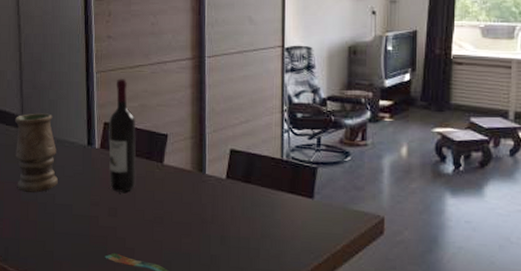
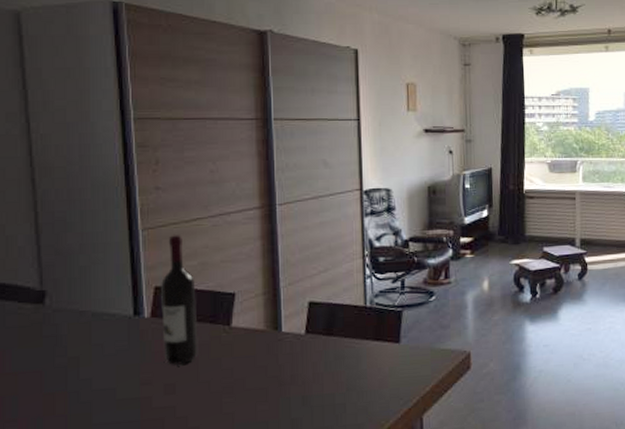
vase: present [14,113,58,193] -> none [30,283,95,382]

